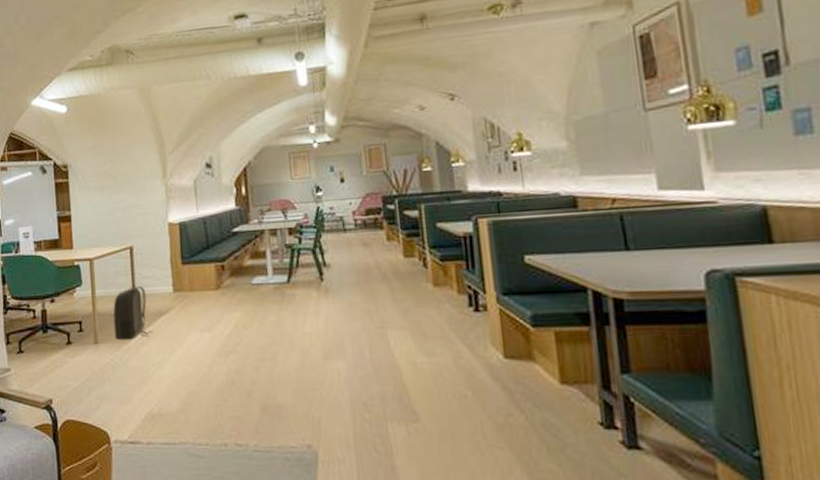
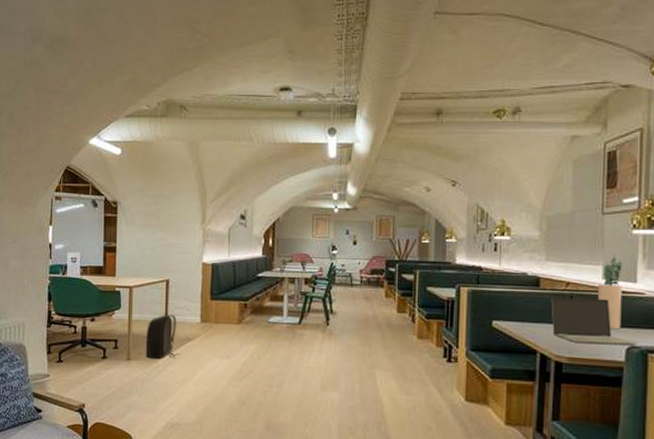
laptop: none [595,214,719,272] -> present [551,297,638,345]
vase: none [653,158,693,251] -> present [597,254,623,330]

